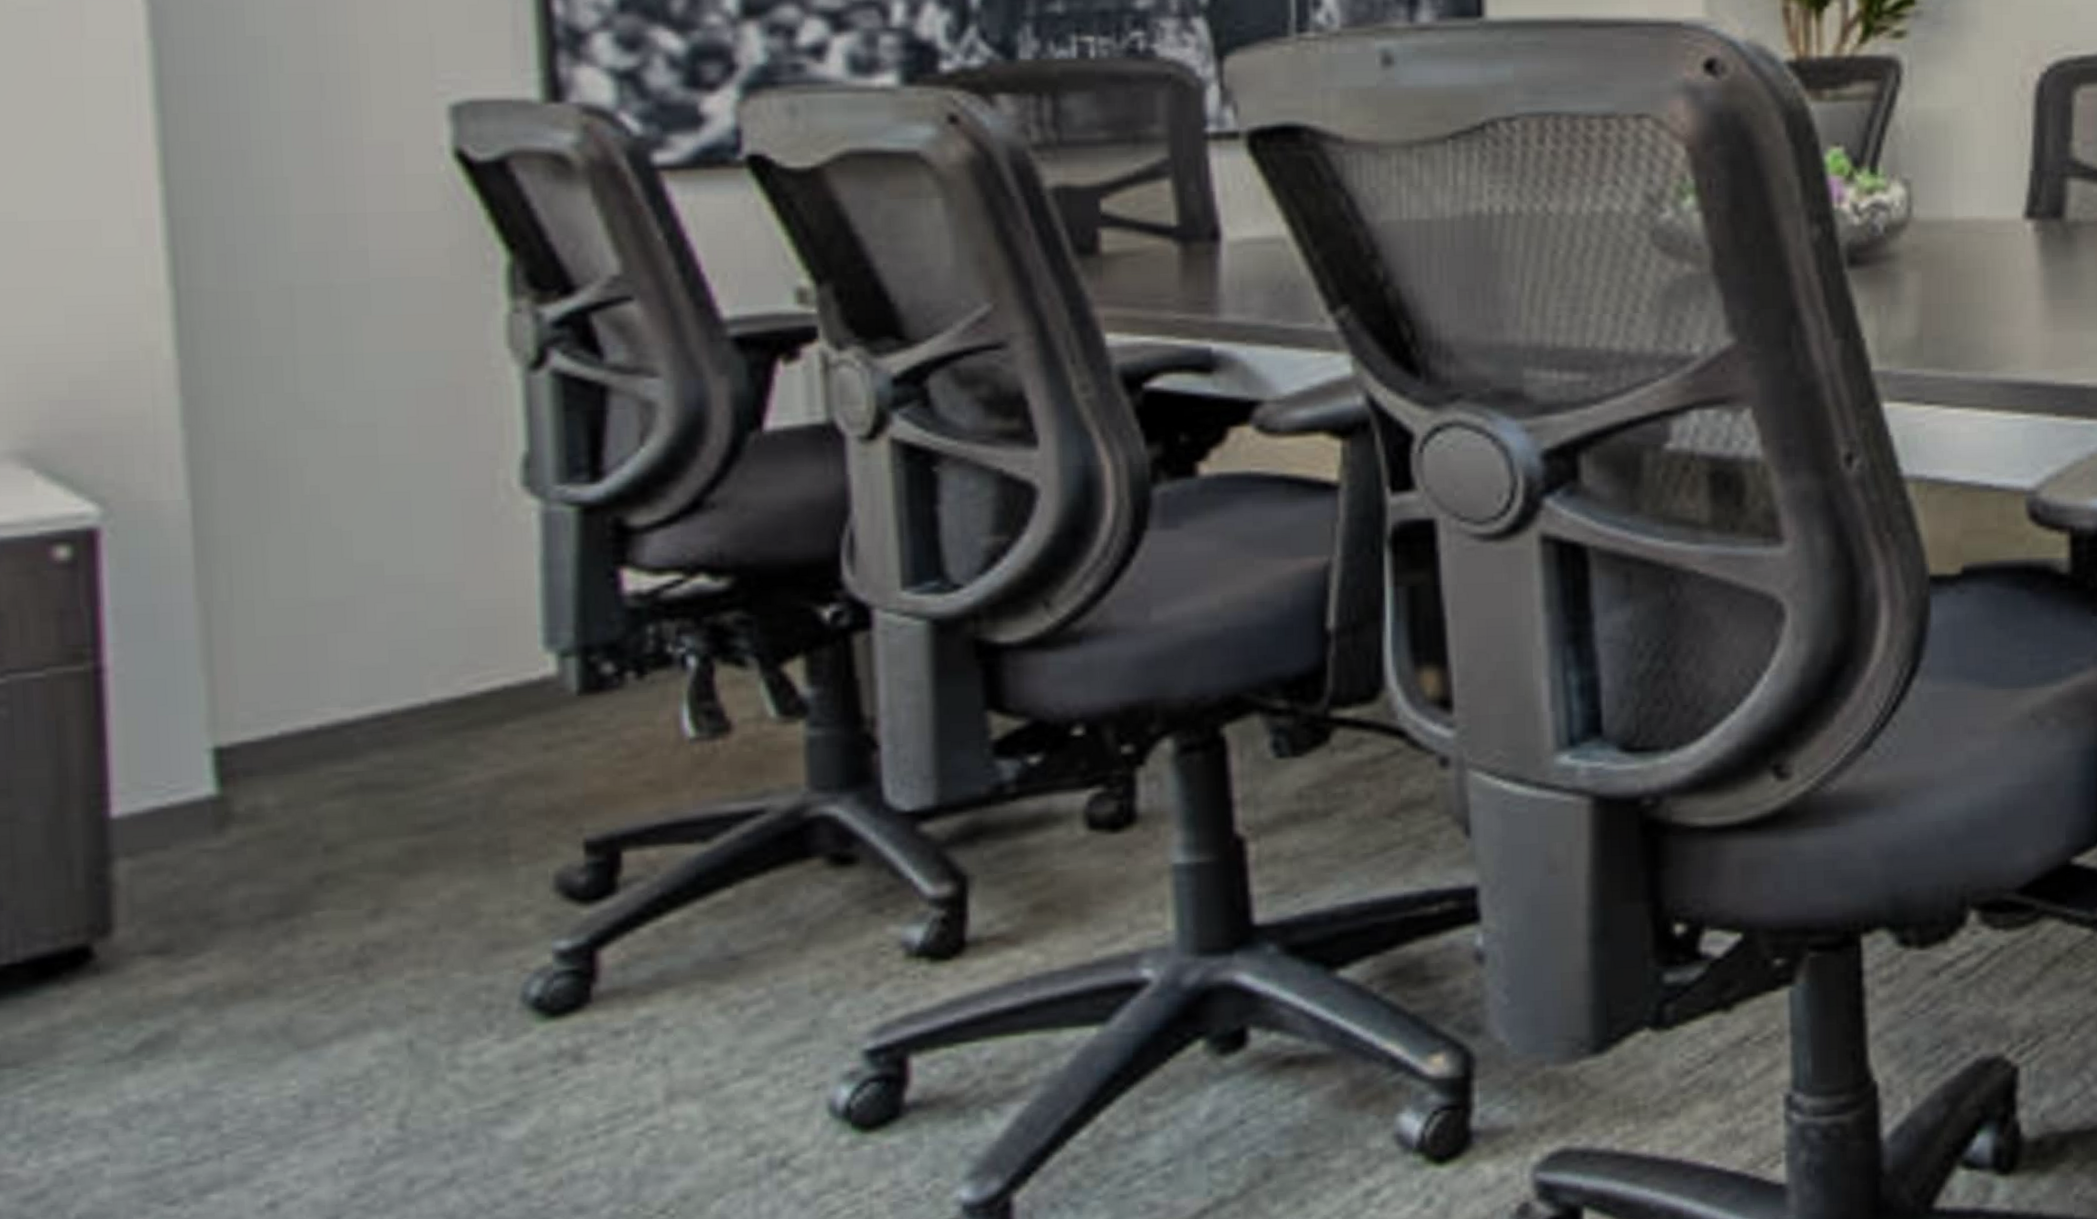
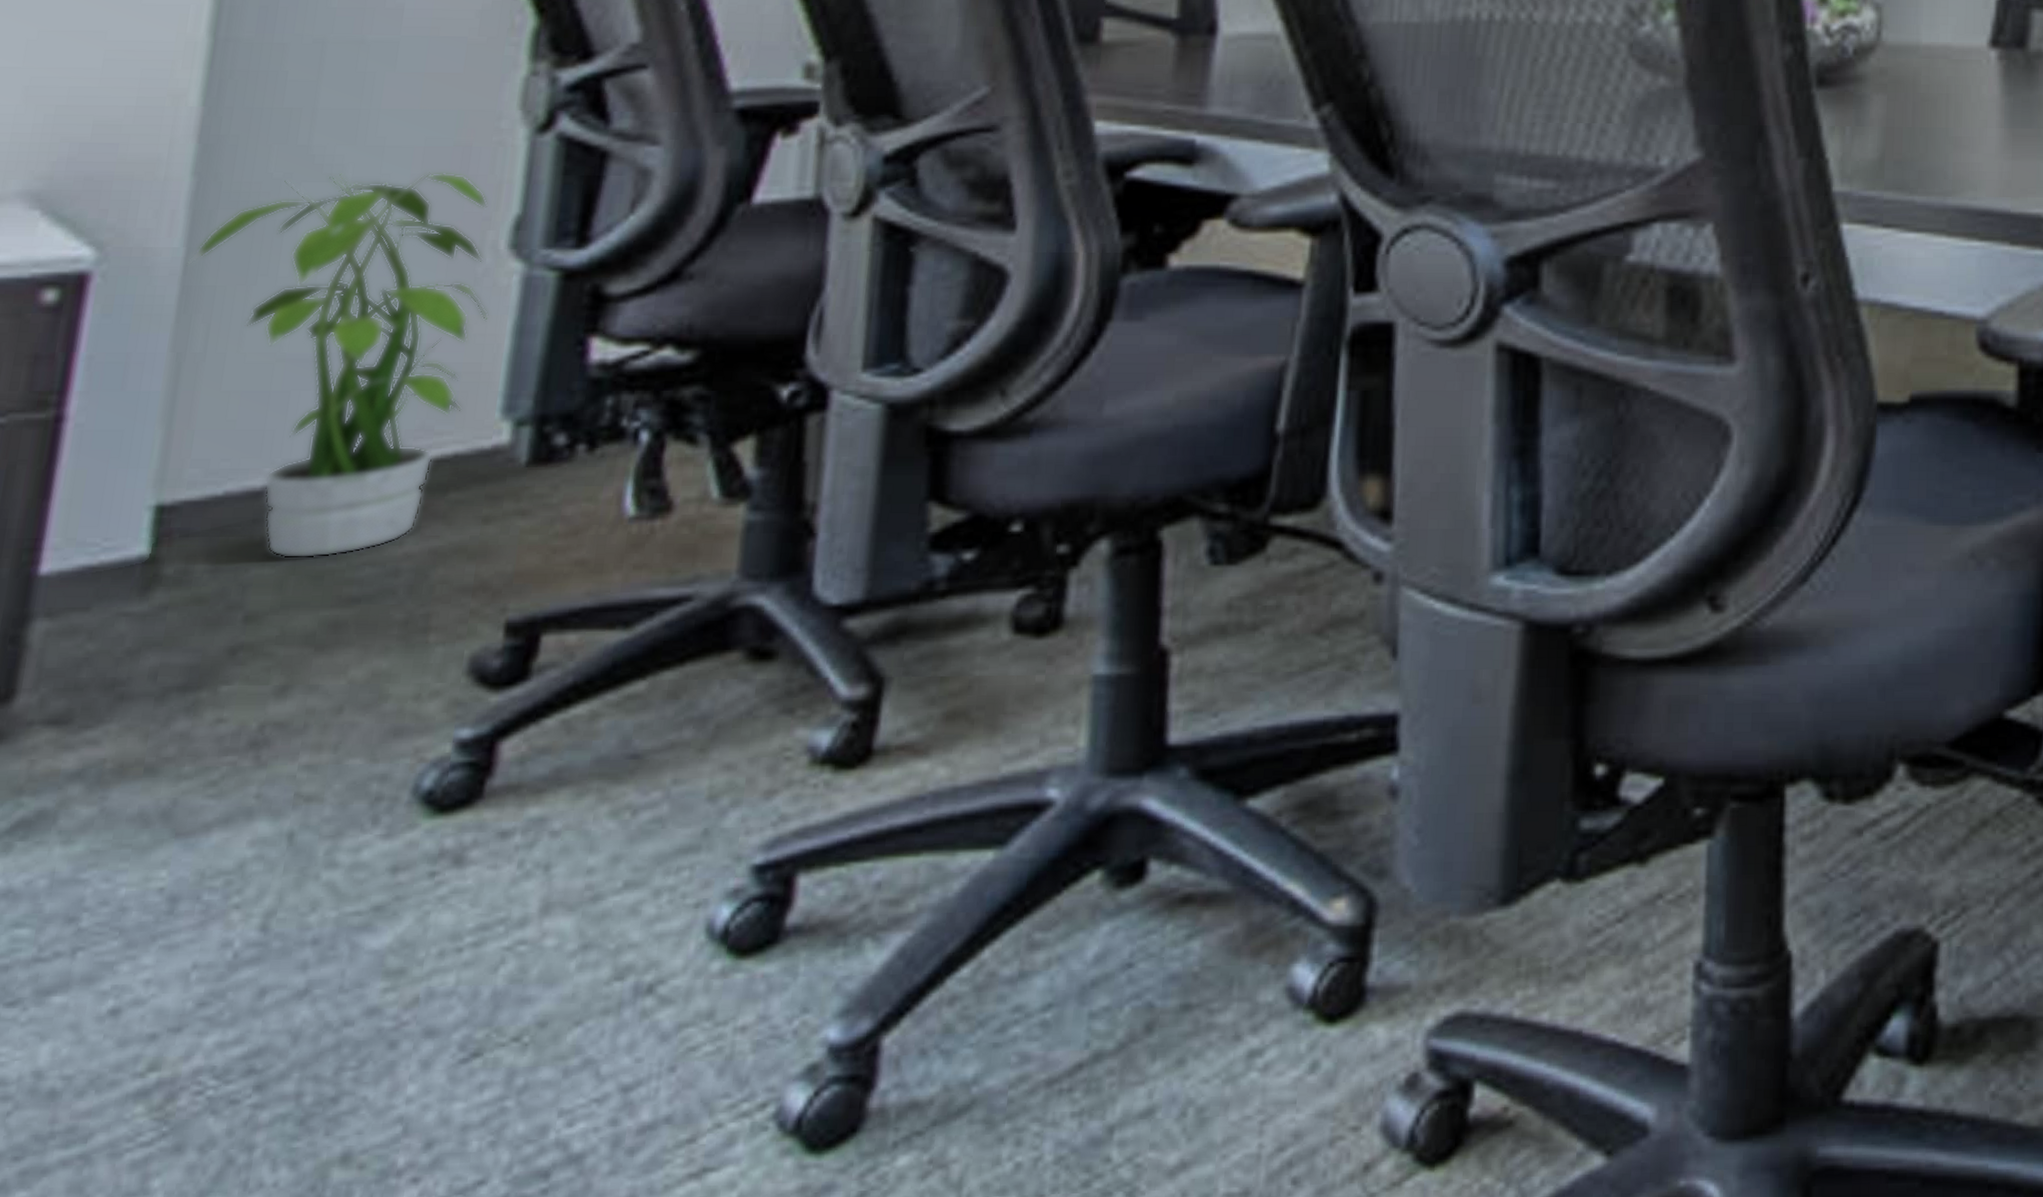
potted plant: none [195,413,513,793] -> present [187,172,489,560]

